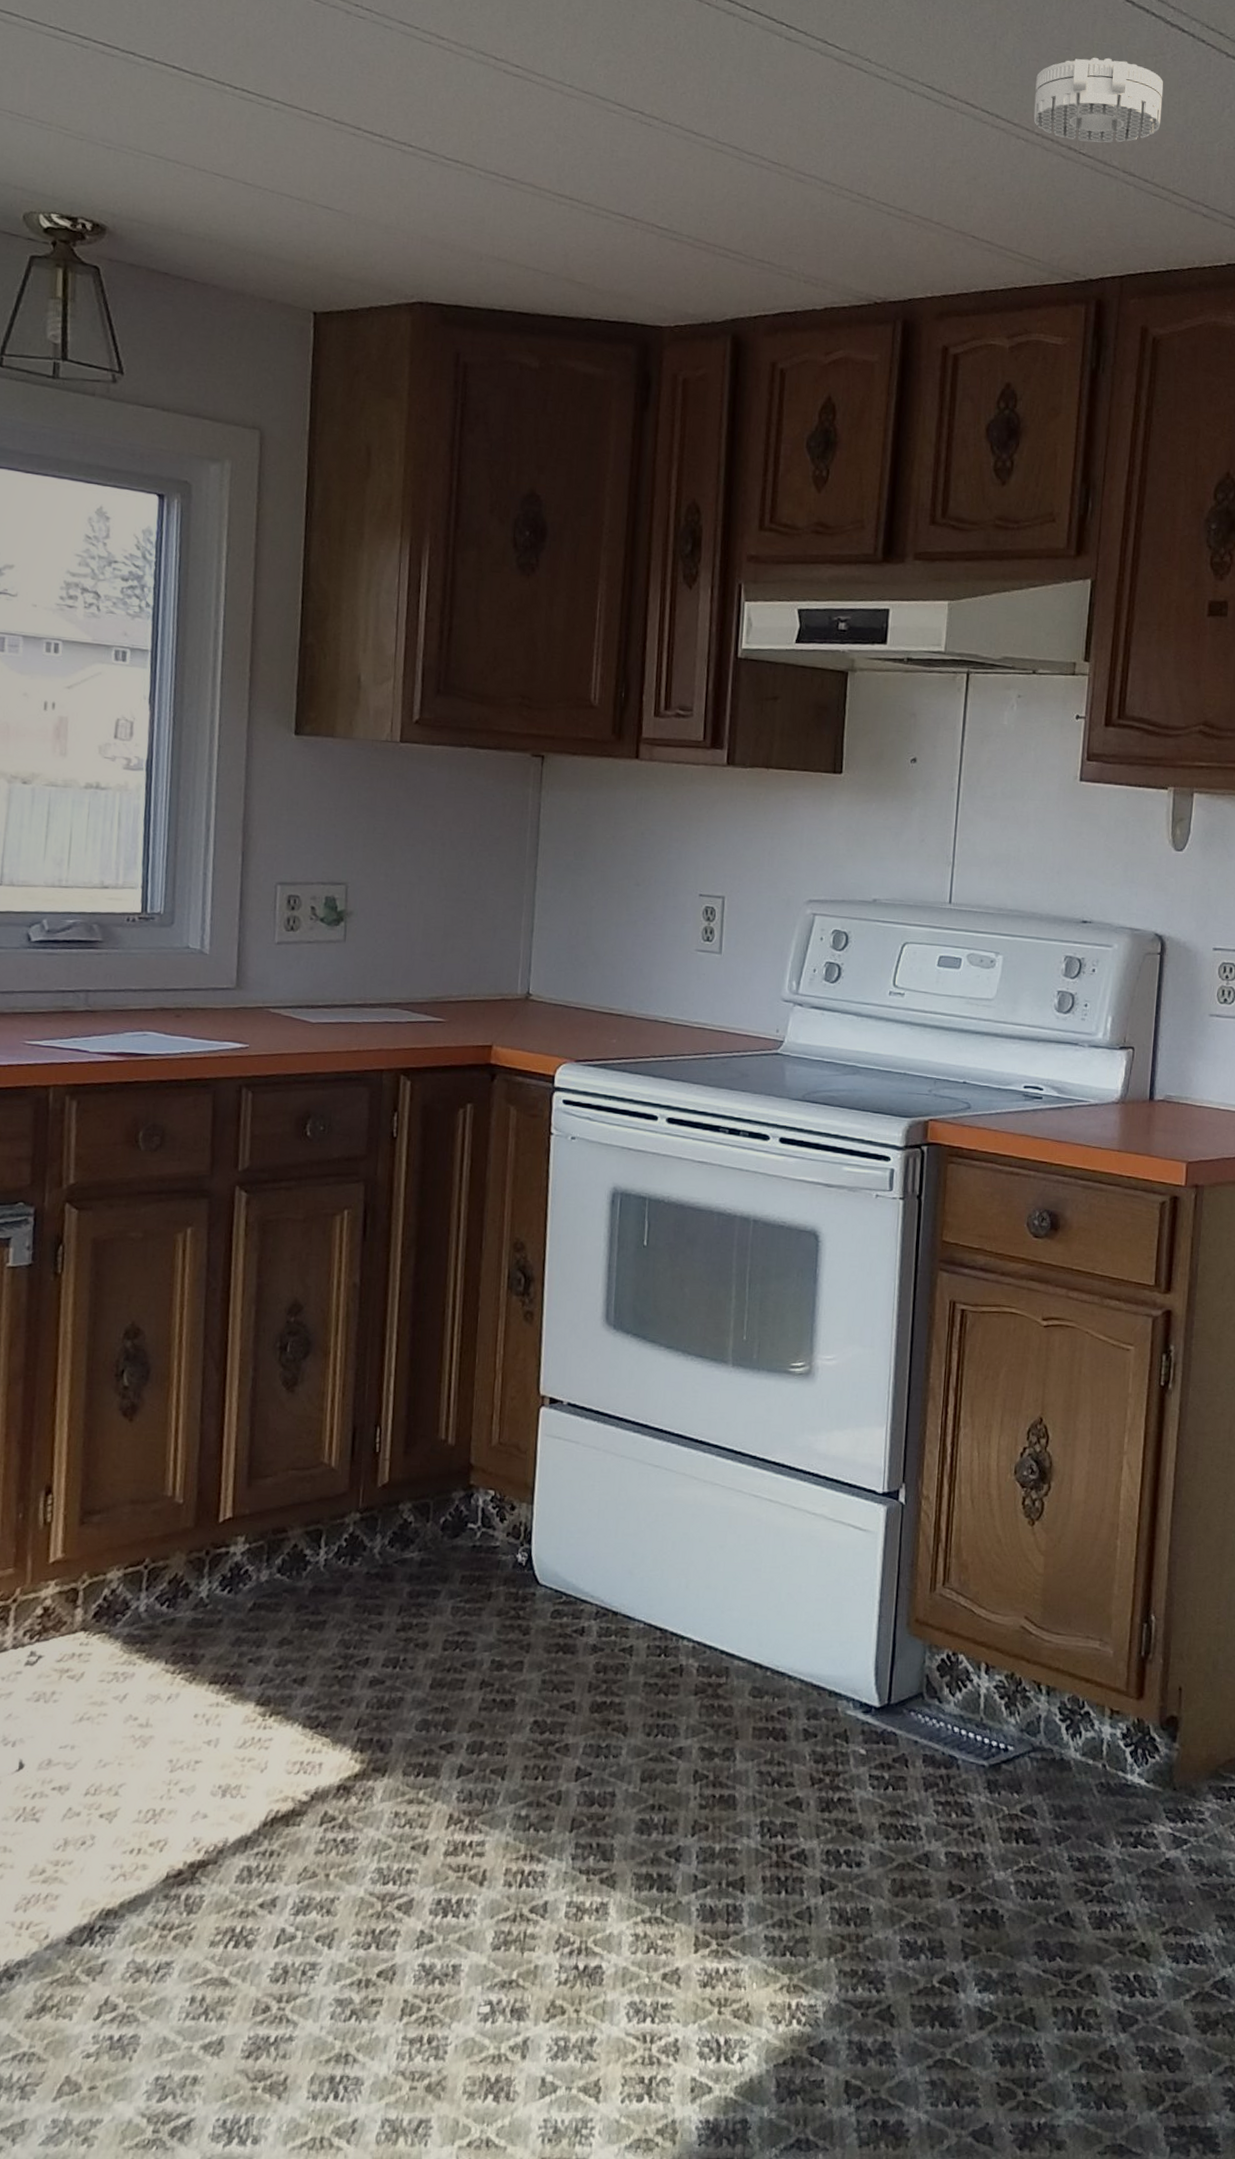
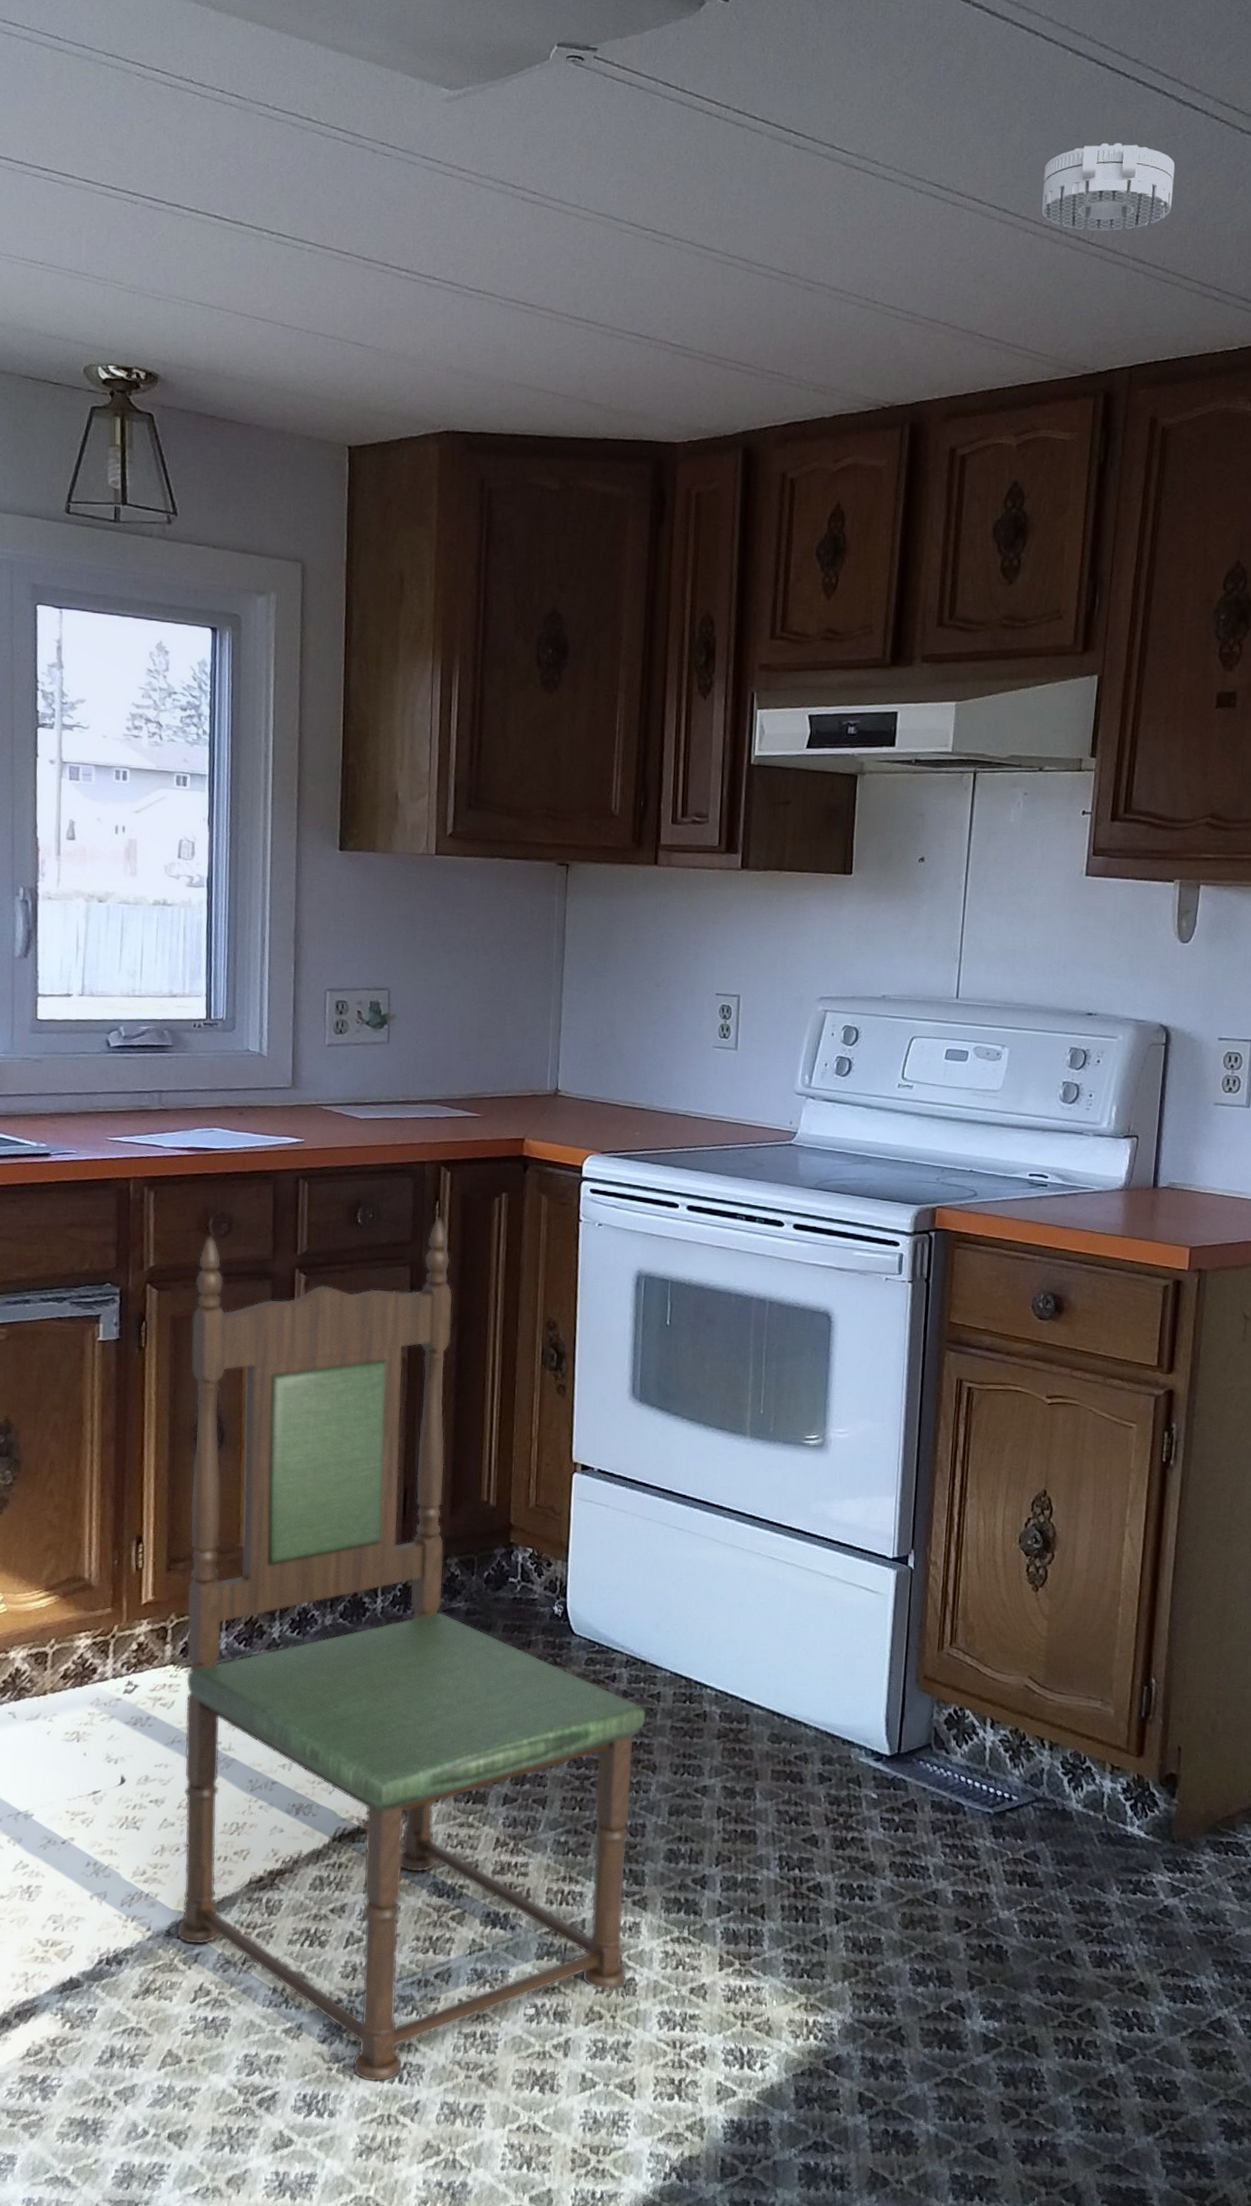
dining chair: none [80,1129,617,2100] -> present [177,1217,646,2082]

